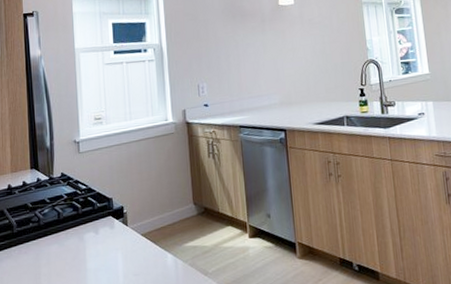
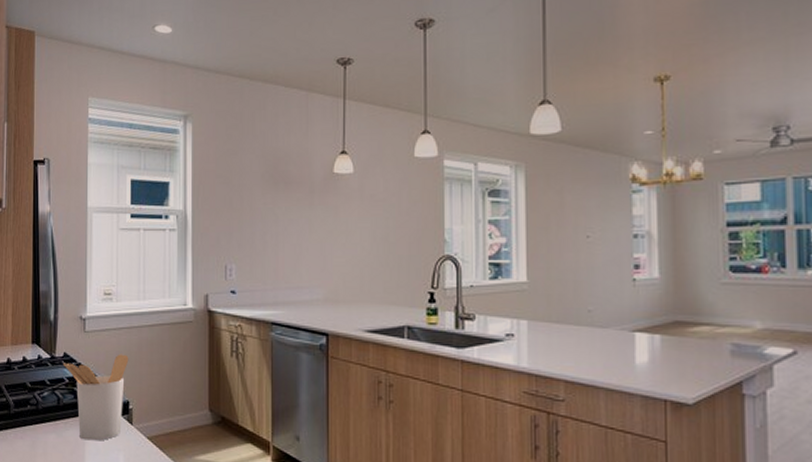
utensil holder: none [60,167,121,246] -> present [62,354,129,441]

